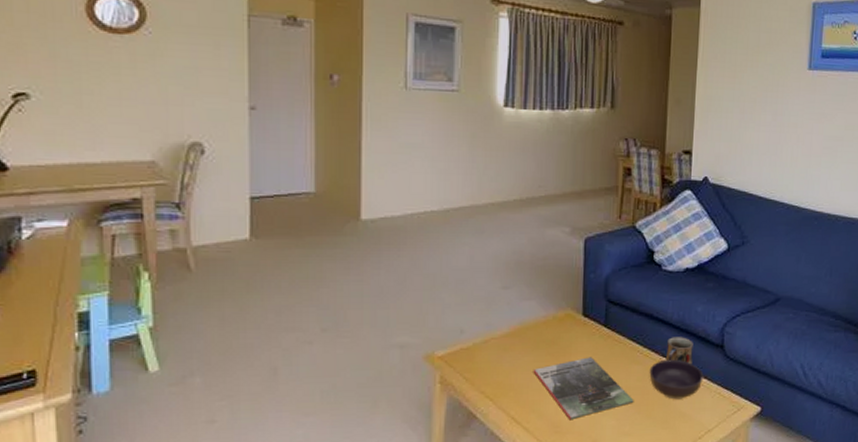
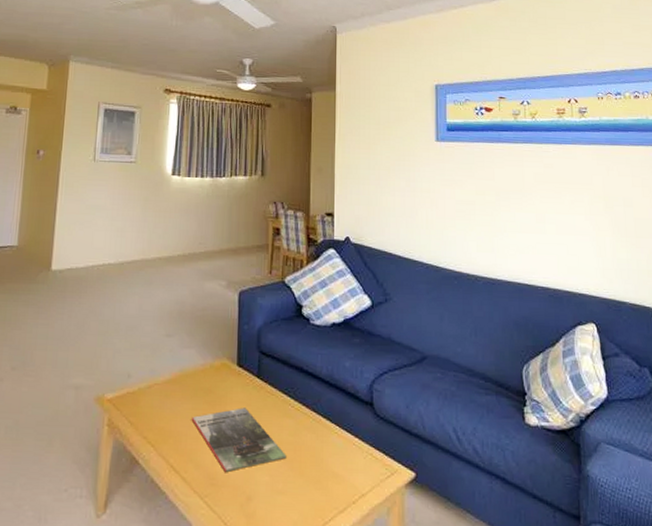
bowl: present [649,359,704,400] -> none [301,414,355,458]
mug: present [665,337,693,365] -> none [316,391,343,422]

